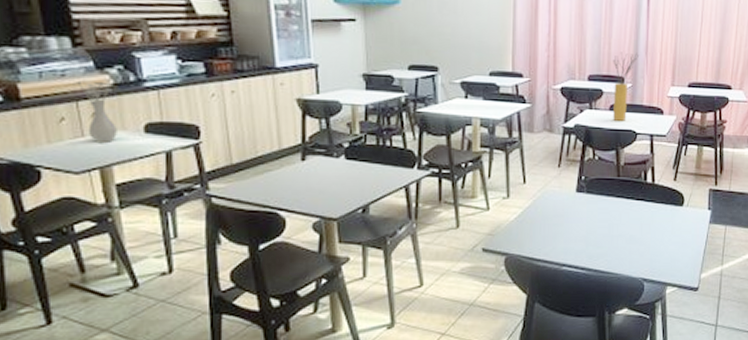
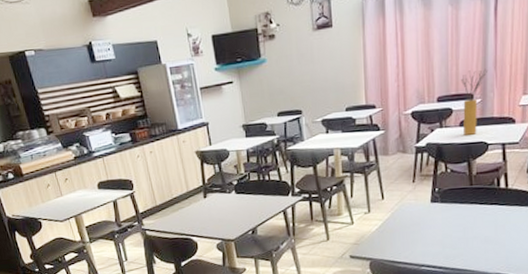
vase: present [73,80,117,144] -> none [51,156,82,200]

